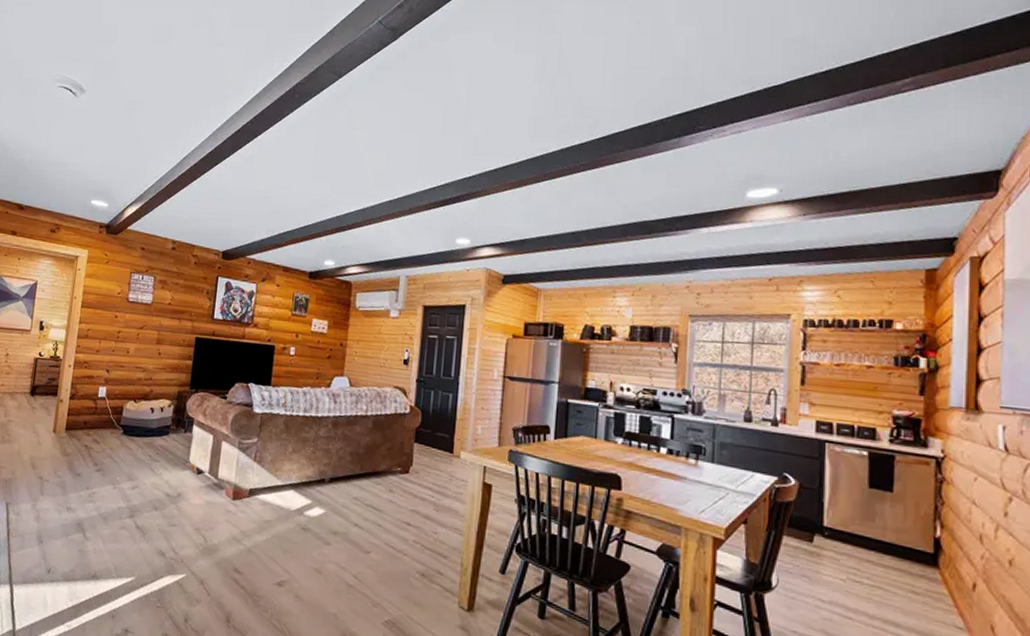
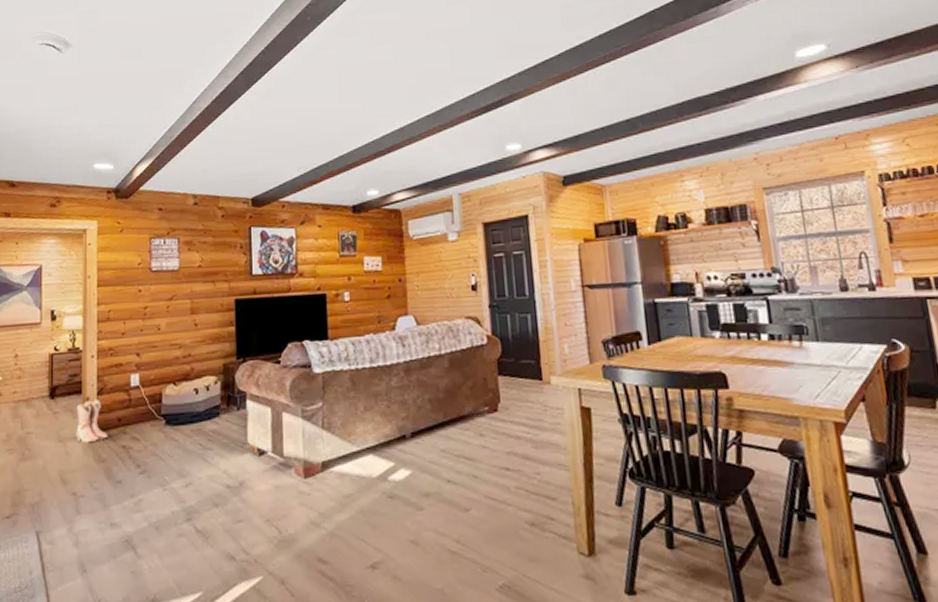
boots: none [48,402,75,438] -> present [76,400,109,443]

